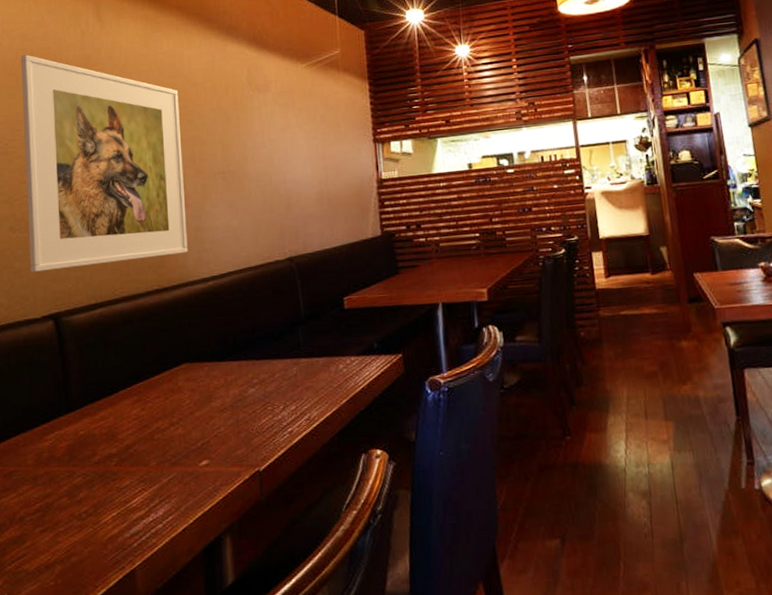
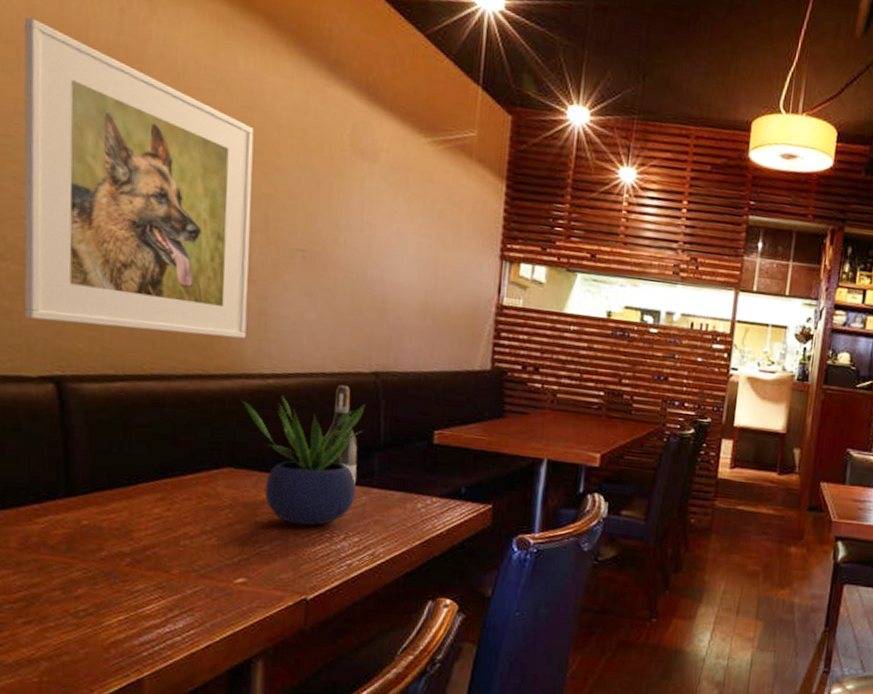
potted plant: none [189,286,287,404] -> present [241,395,366,526]
wine bottle: none [258,274,286,358] -> present [323,384,358,484]

